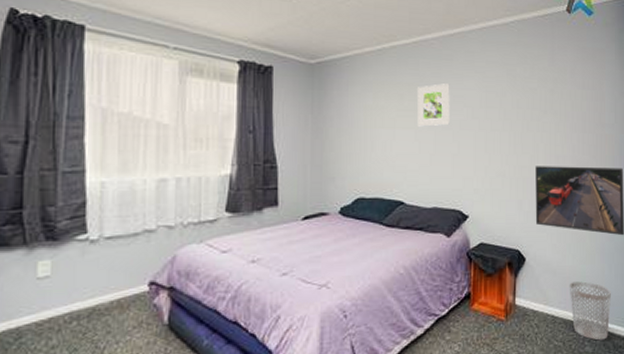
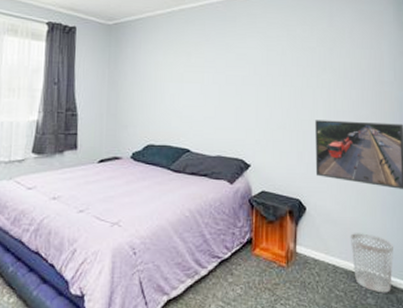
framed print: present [417,83,450,127] -> none [203,42,234,82]

